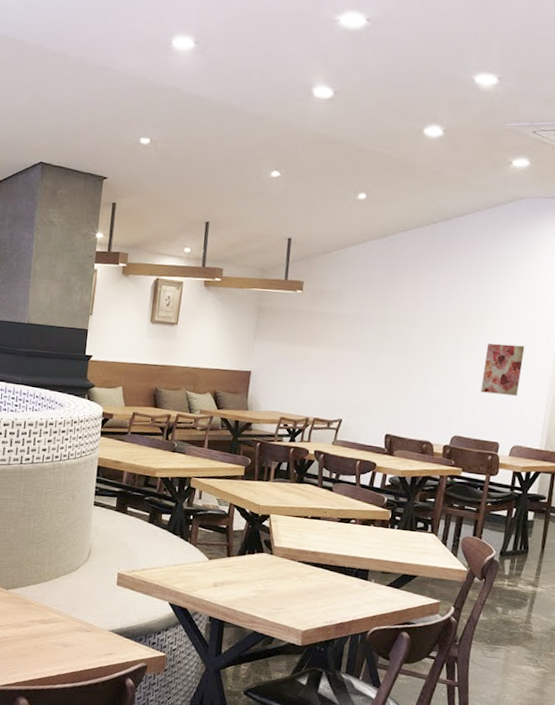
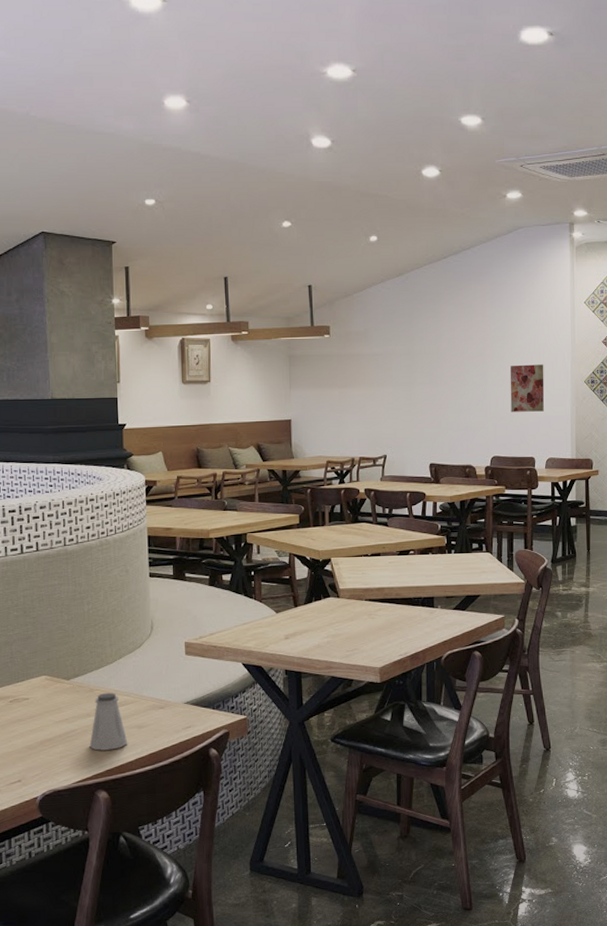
saltshaker: none [17,607,53,662] -> present [89,692,128,751]

